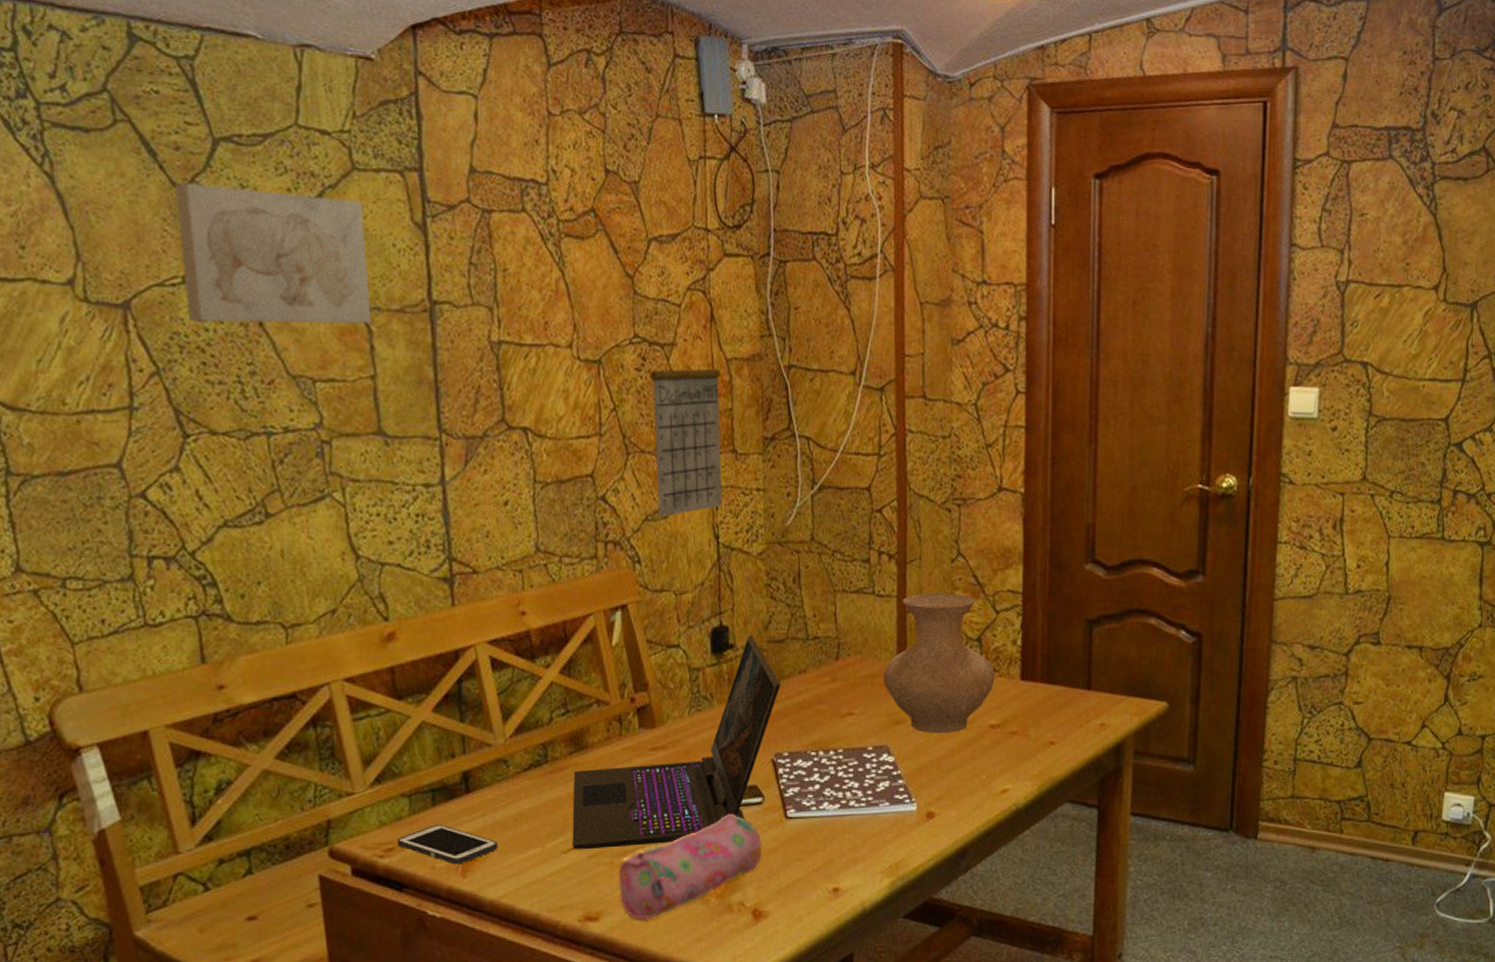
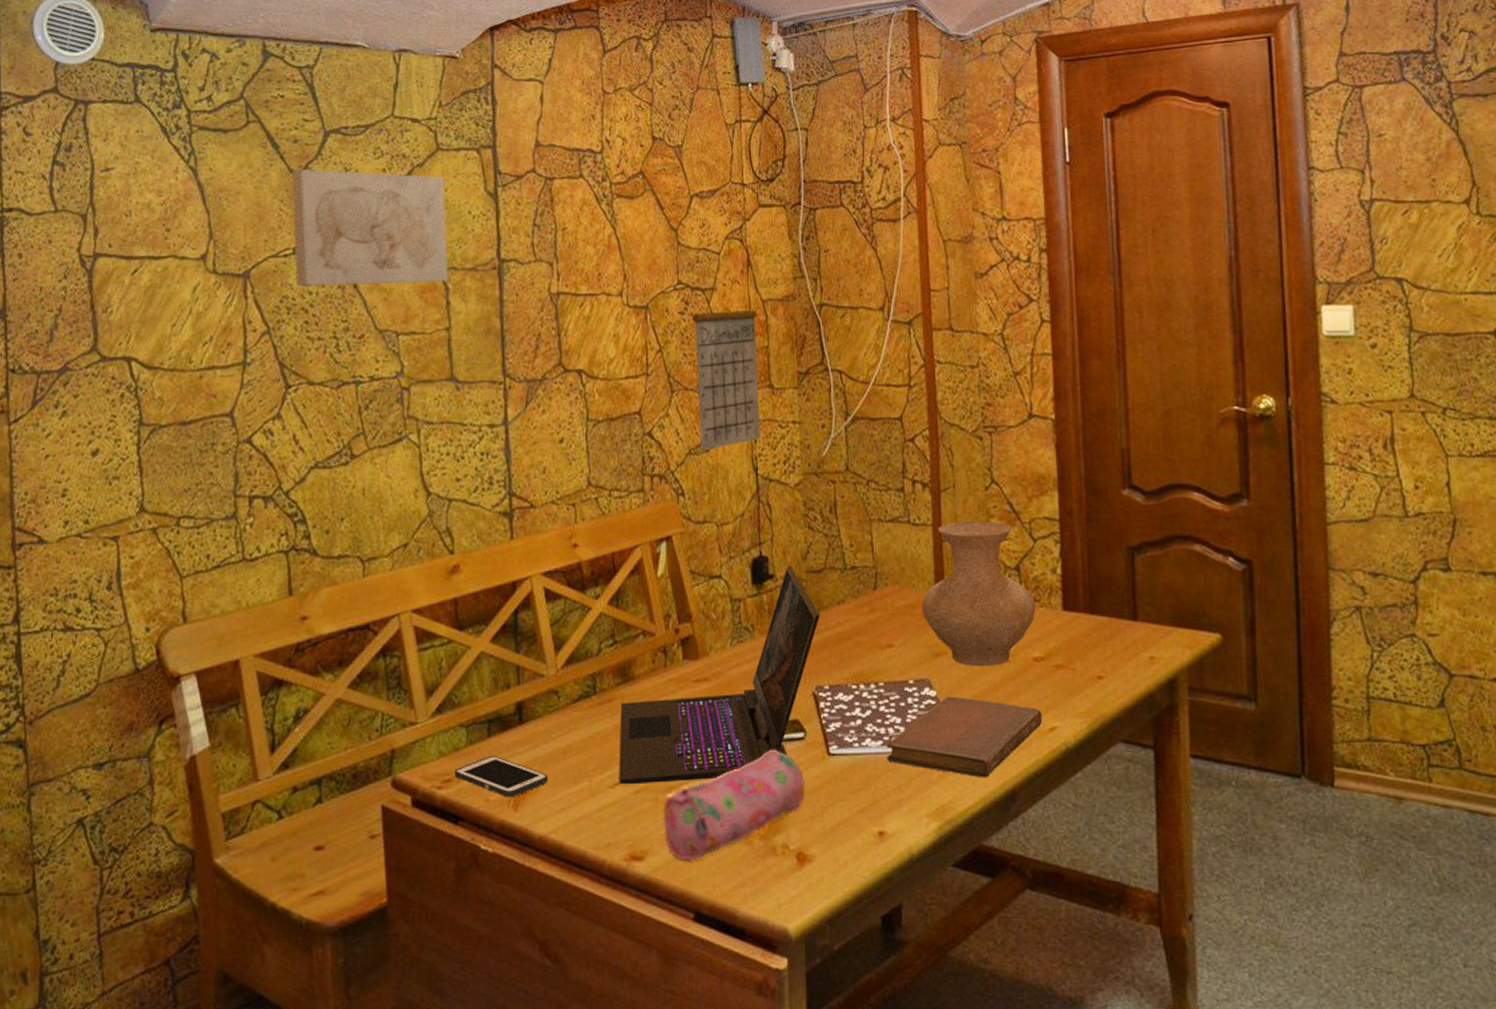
notebook: none [844,761,996,837] -> present [887,696,1043,778]

